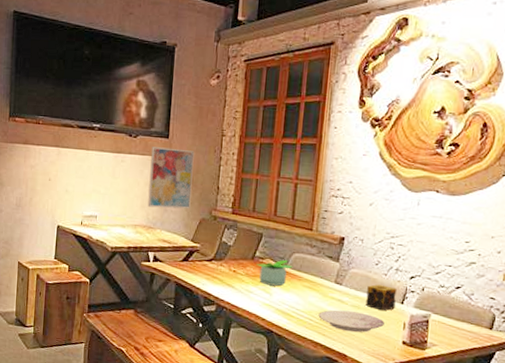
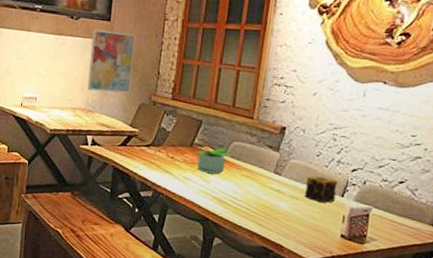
plate: present [318,310,384,333] -> none [255,200,323,224]

